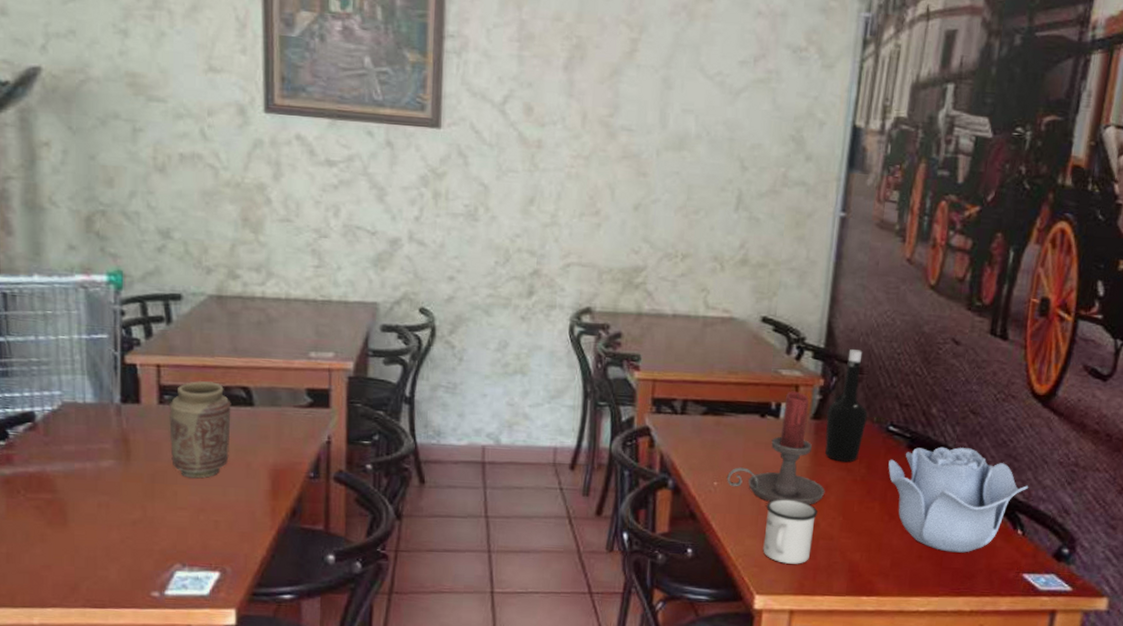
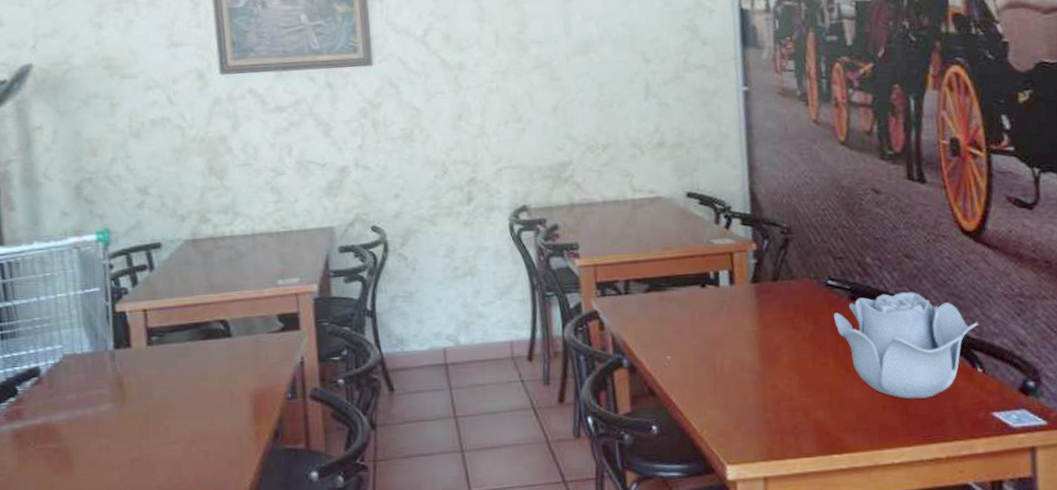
vase: present [169,381,231,479] -> none [157,319,213,412]
candle holder: present [727,391,825,505] -> none [679,258,777,370]
mug: present [763,498,817,564] -> none [722,363,774,430]
bottle: present [825,349,868,463] -> none [764,211,805,322]

